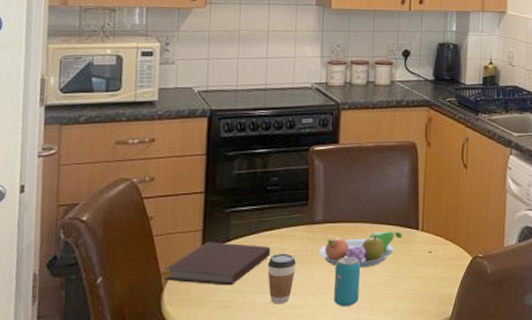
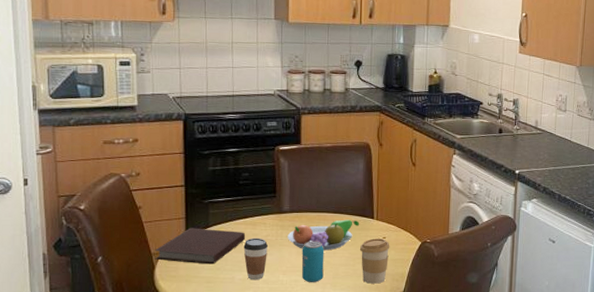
coffee cup: none [402,253,437,307] -> present [360,238,390,284]

